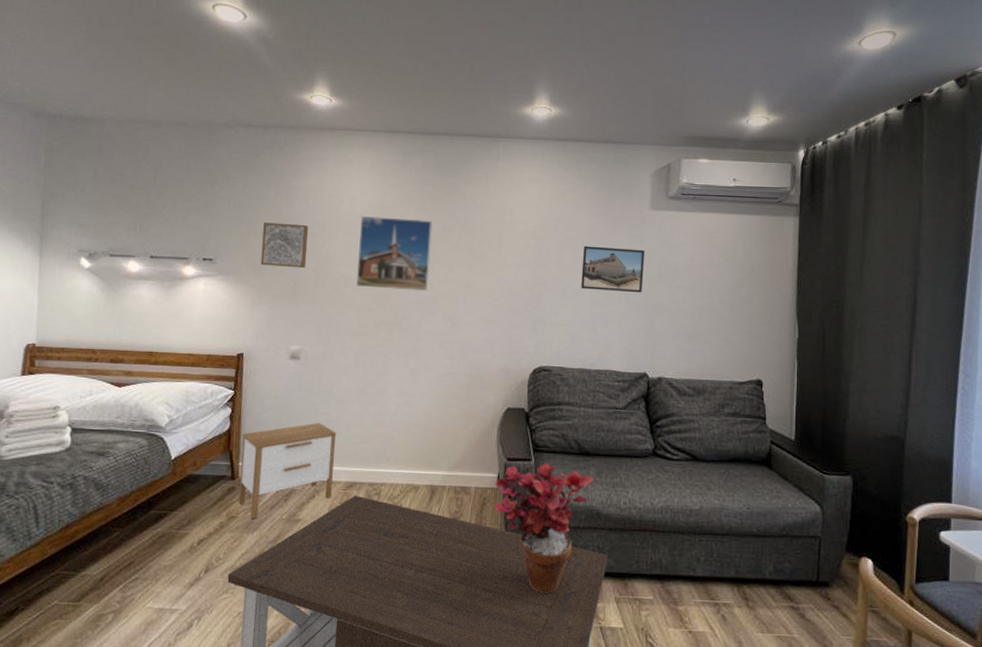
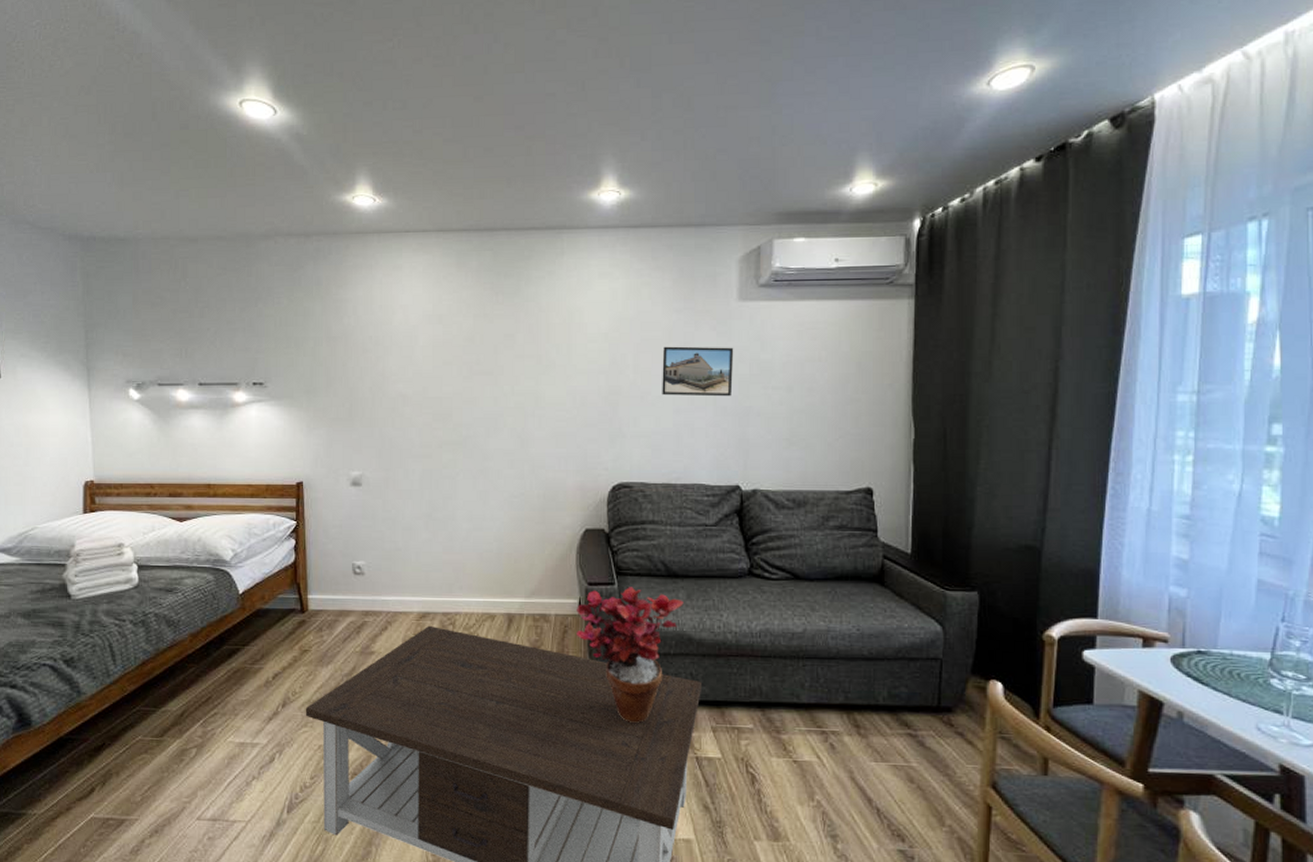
nightstand: present [238,422,337,520] -> none [309,551,406,653]
wall art: present [260,222,309,269] -> none [313,340,361,388]
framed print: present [356,216,434,292] -> none [416,326,495,407]

